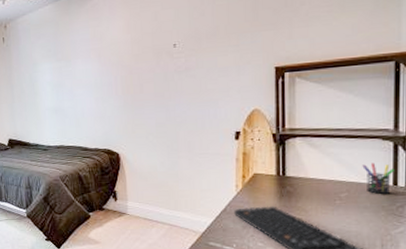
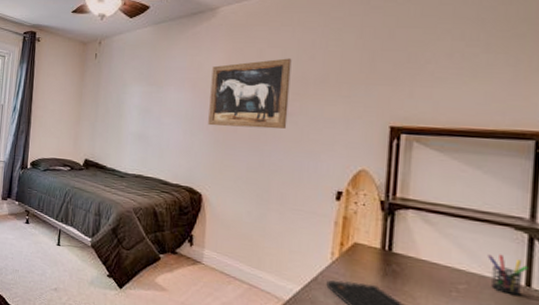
wall art: none [114,17,187,91] -> present [208,58,292,129]

